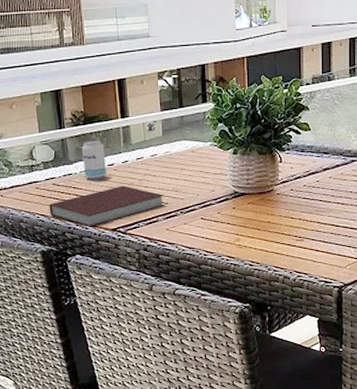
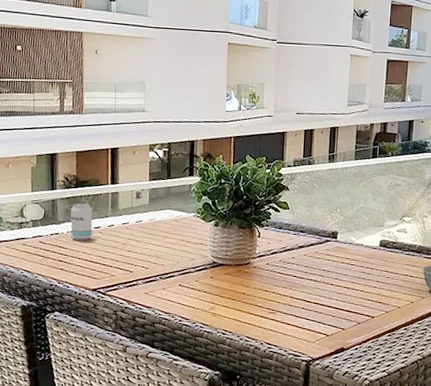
notebook: present [49,185,165,227] -> none [33,248,146,286]

